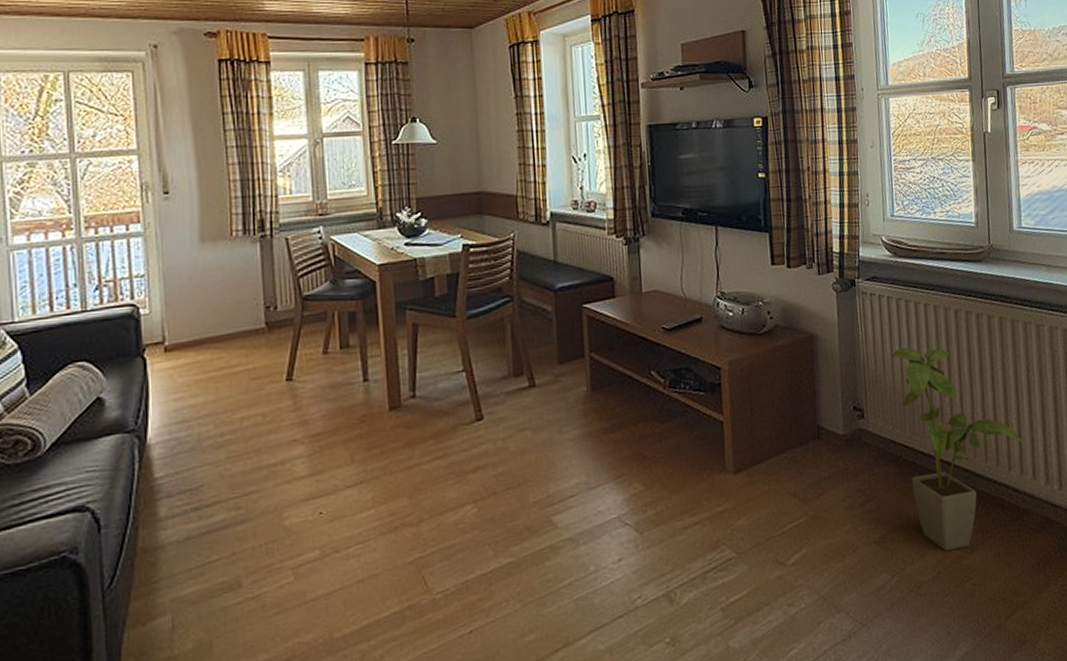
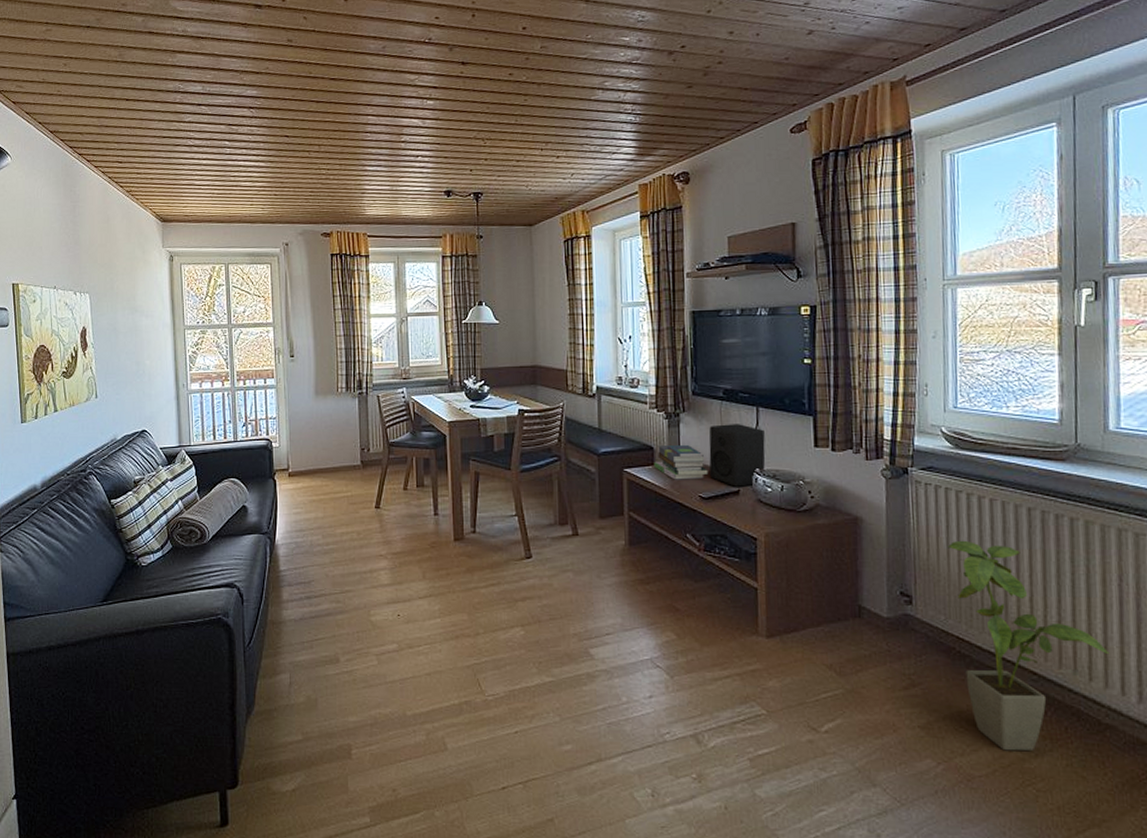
books: none [615,273,671,313] -> present [654,445,709,480]
speaker: none [670,245,726,314] -> present [709,424,766,487]

